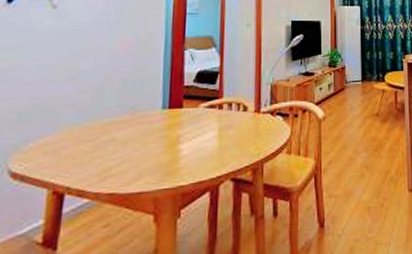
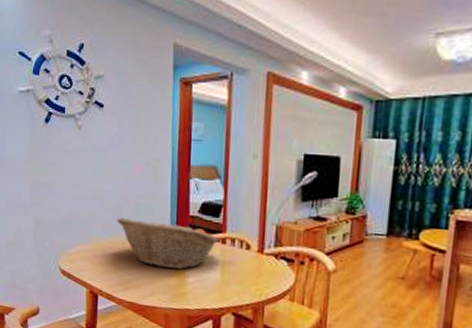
fruit basket: none [97,92,216,146] -> present [117,217,219,269]

